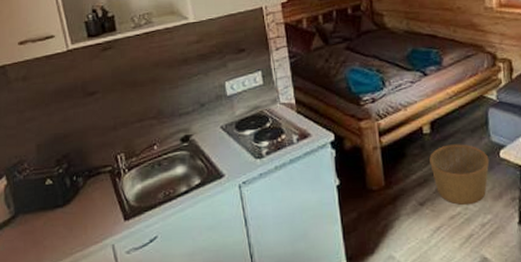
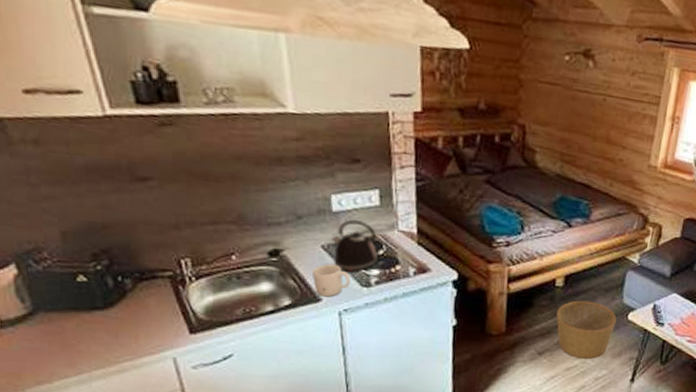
mug: none [216,142,246,173] -> present [313,264,350,297]
kettle: none [227,100,268,147] -> present [330,220,380,273]

